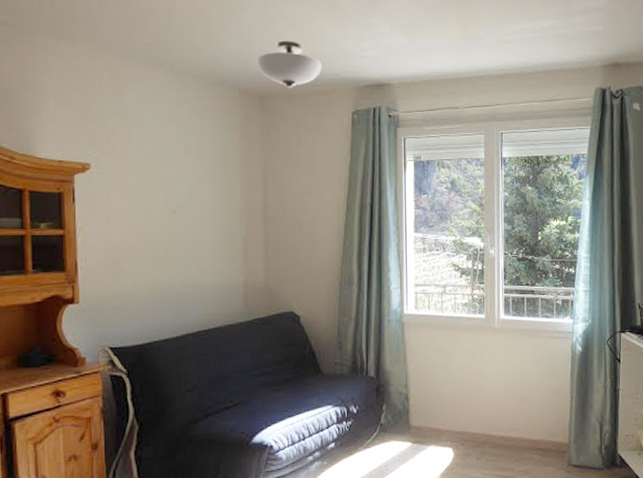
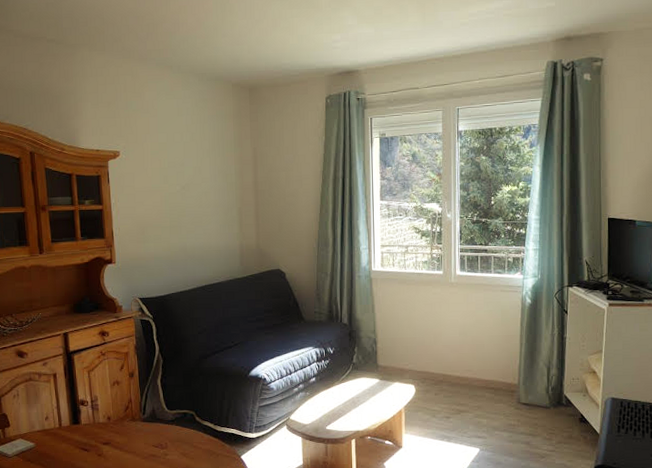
light fixture: present [255,40,322,88] -> none [245,38,300,80]

